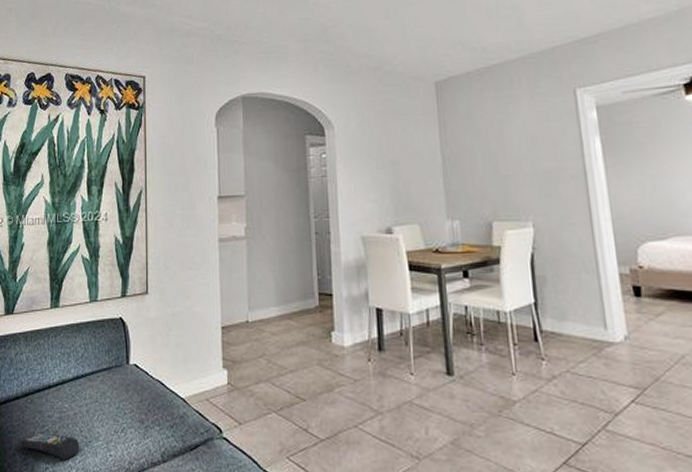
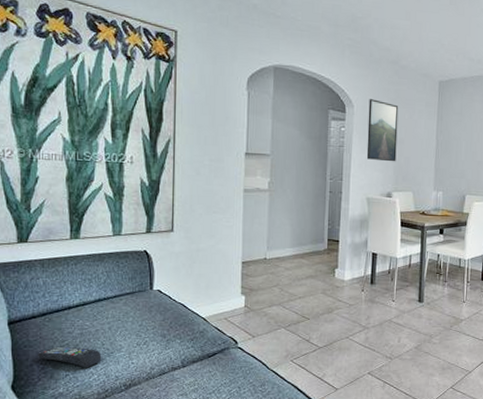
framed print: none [351,115,393,189] -> present [366,99,399,162]

